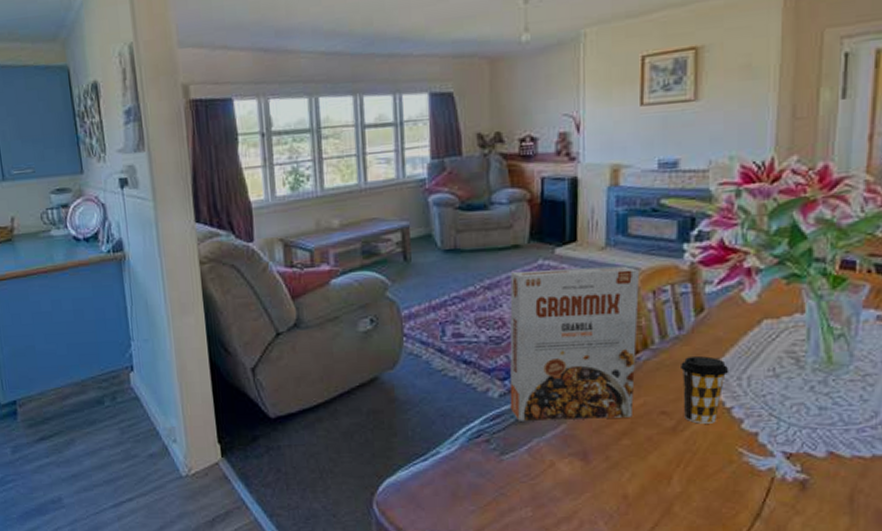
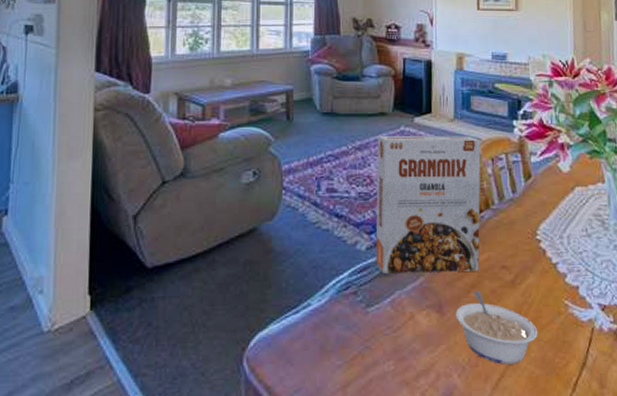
legume: none [603,438,703,514] -> present [455,291,538,365]
coffee cup: present [681,356,729,424] -> none [516,217,553,278]

